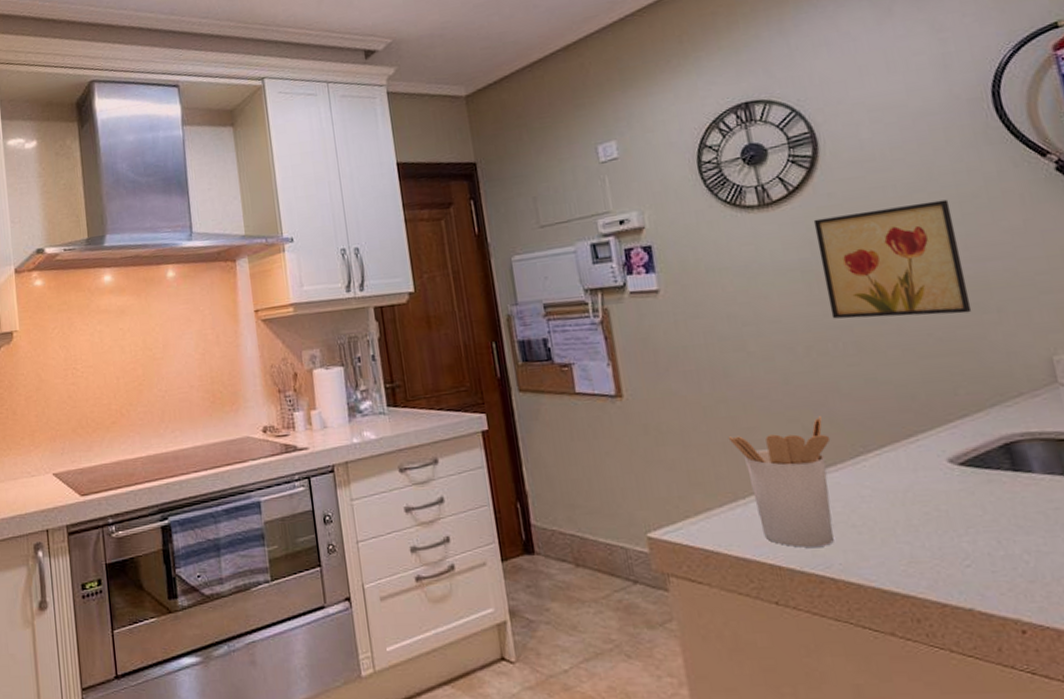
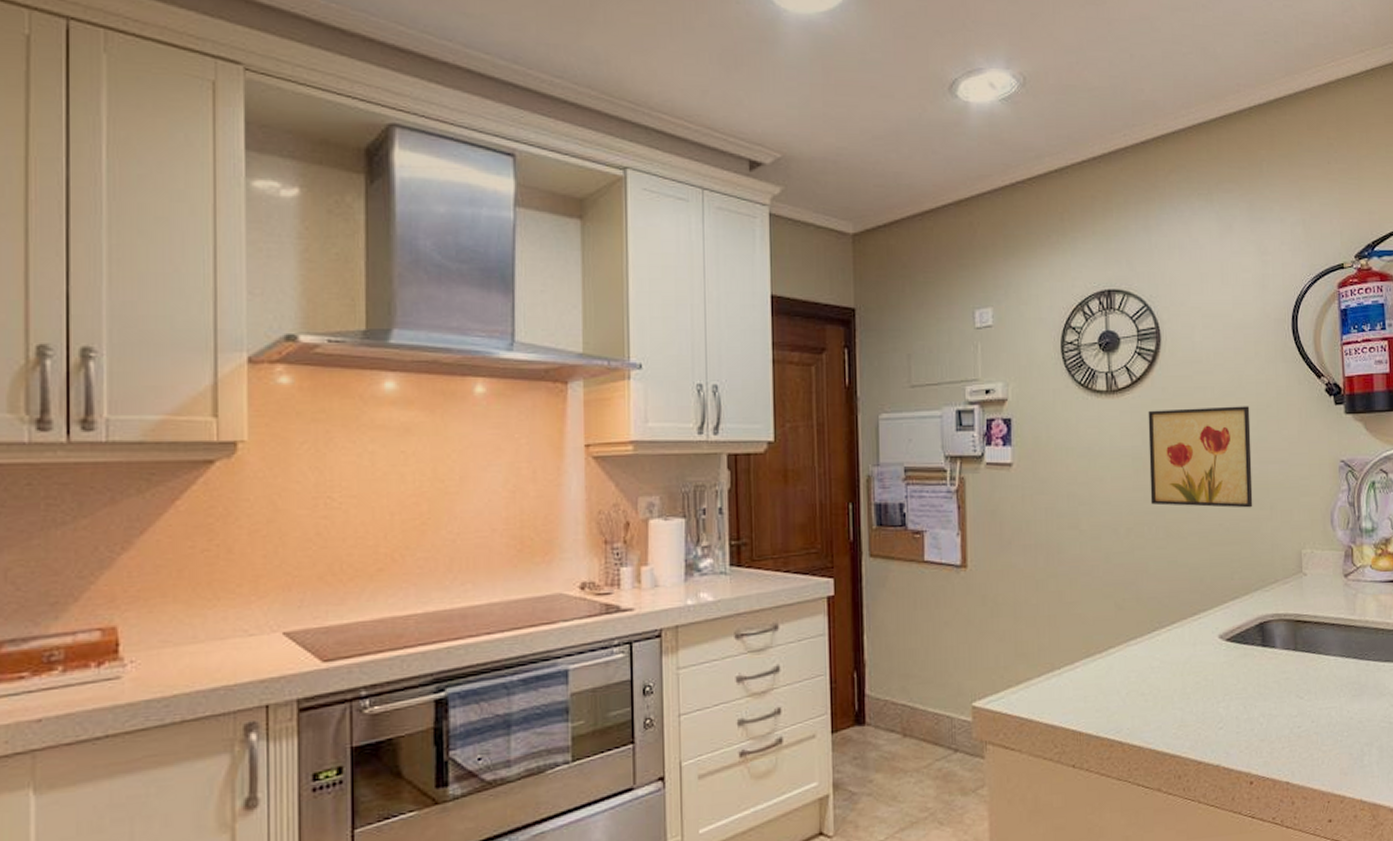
utensil holder: present [728,416,834,548] -> none [1053,593,1135,714]

